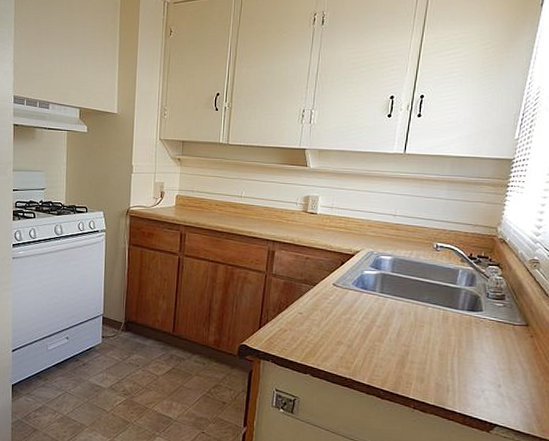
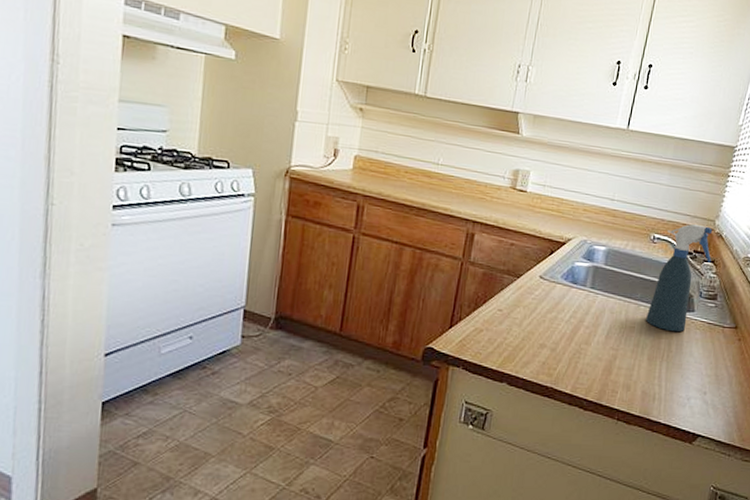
spray bottle: none [435,232,496,330] -> present [646,224,712,332]

